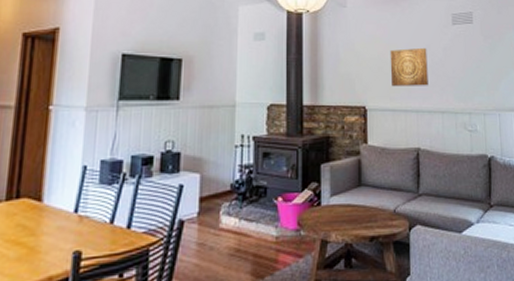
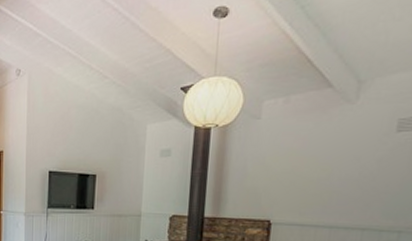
wall art: present [390,47,428,86] -> none [303,159,355,202]

